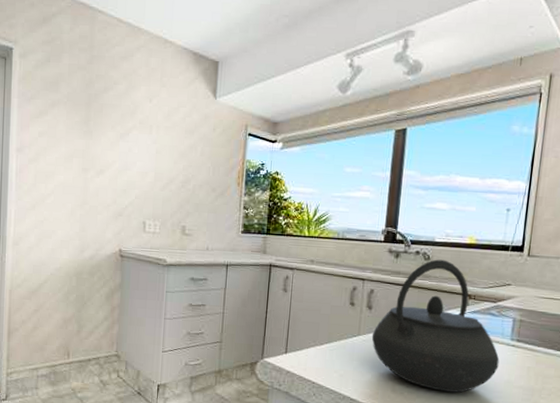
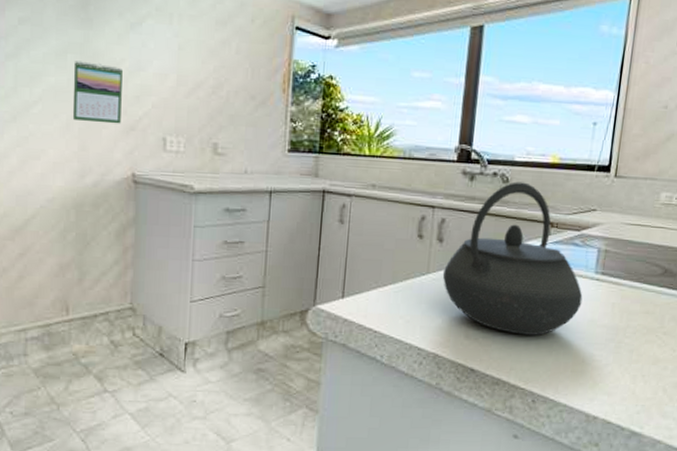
calendar: none [76,163,114,211] -> present [72,61,122,124]

